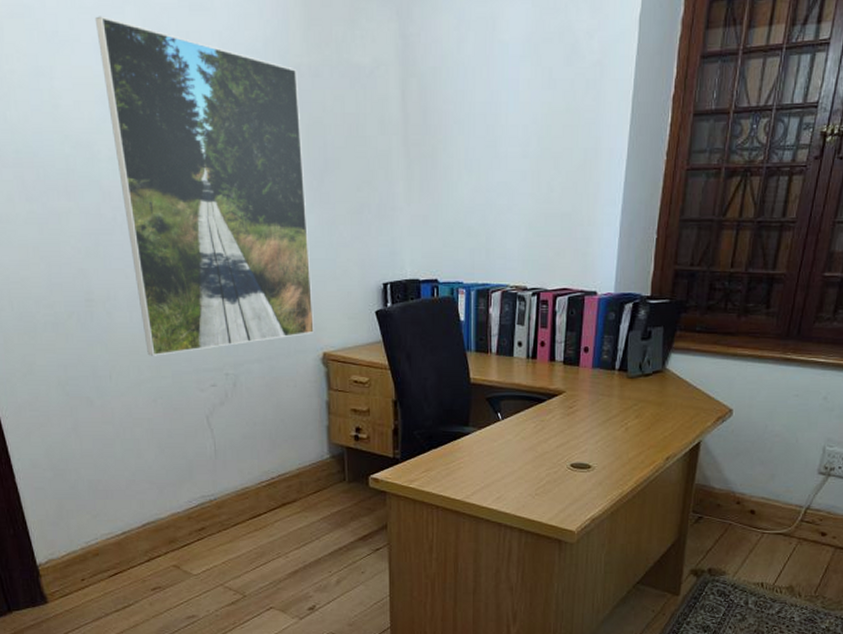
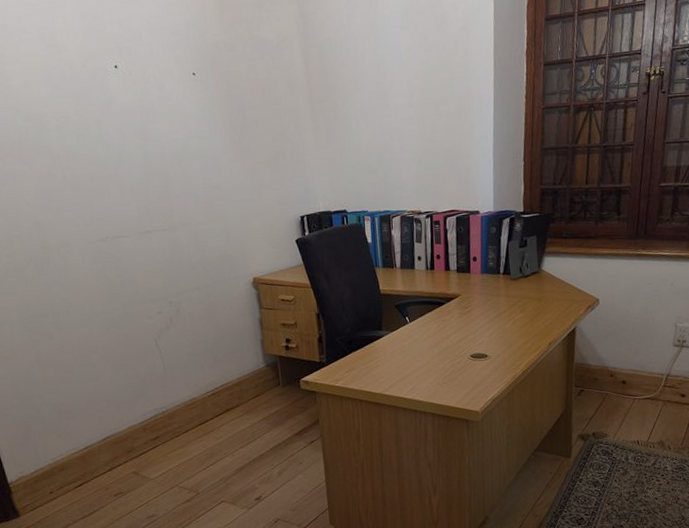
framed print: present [94,16,314,356] -> none [38,11,244,292]

